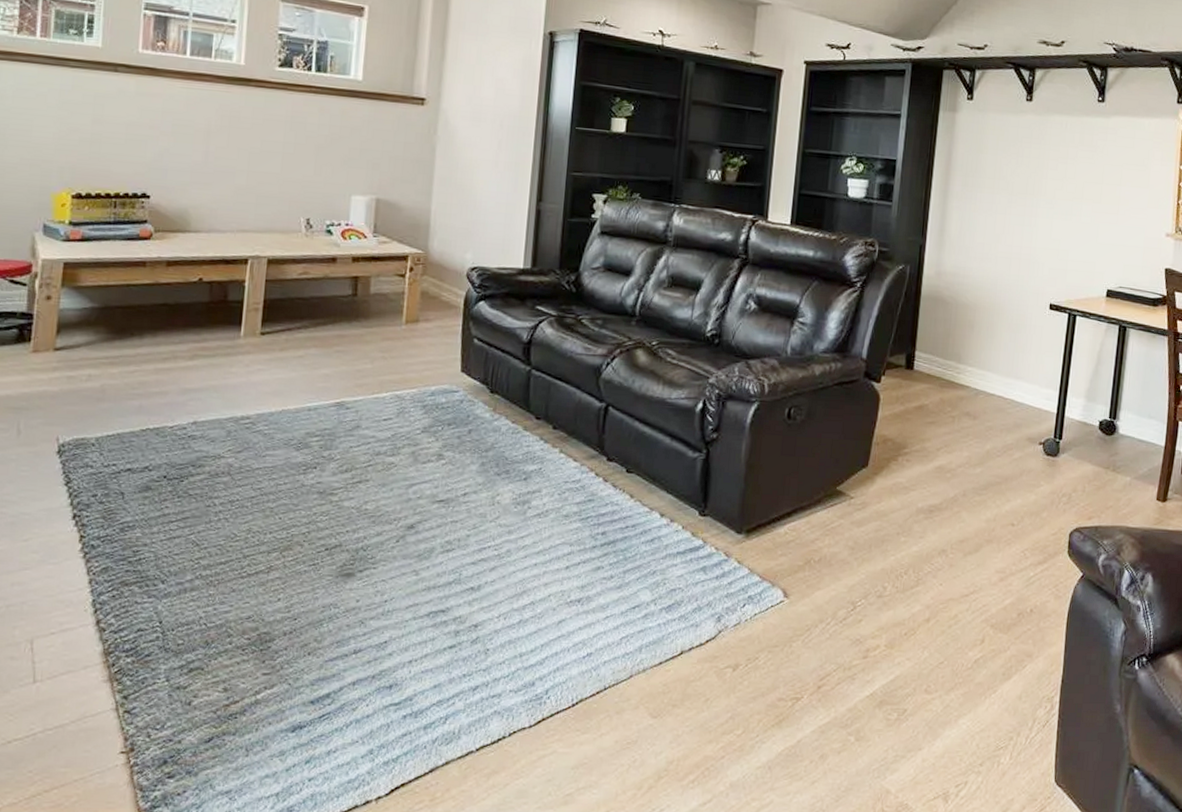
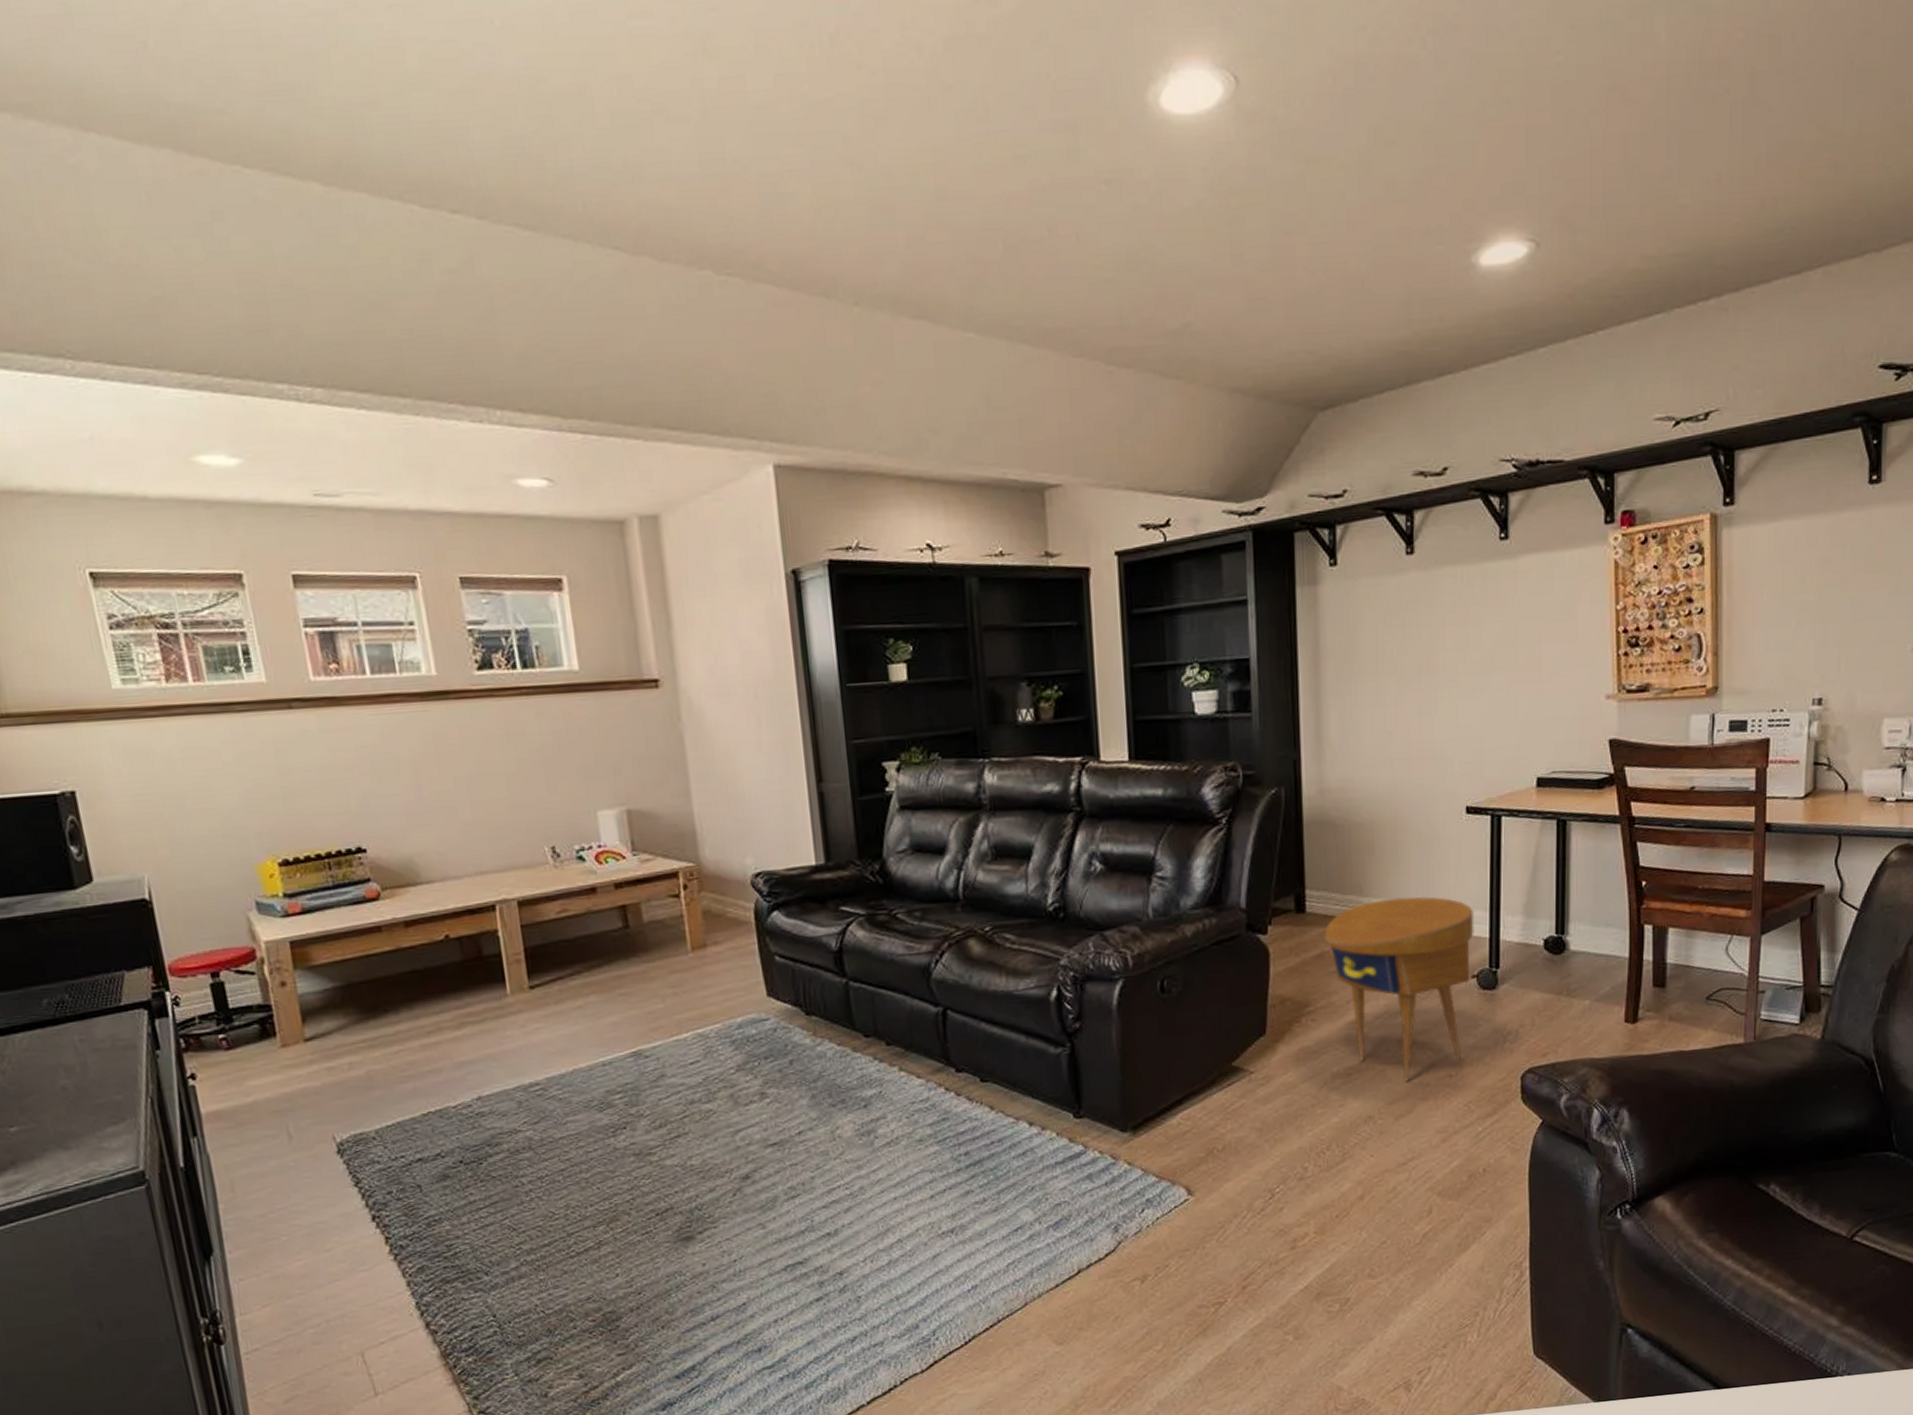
side table: none [925,368,1047,524] -> present [1324,896,1474,1082]

